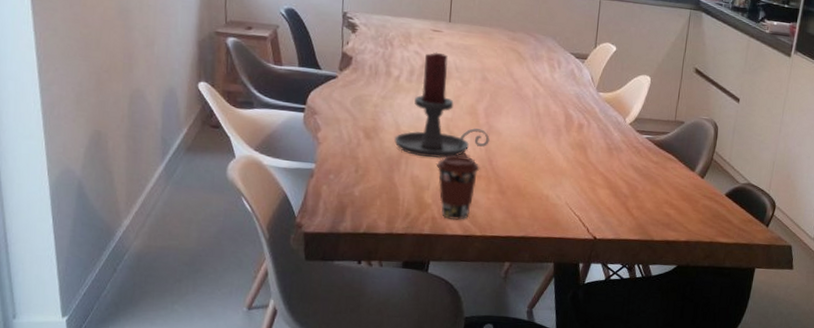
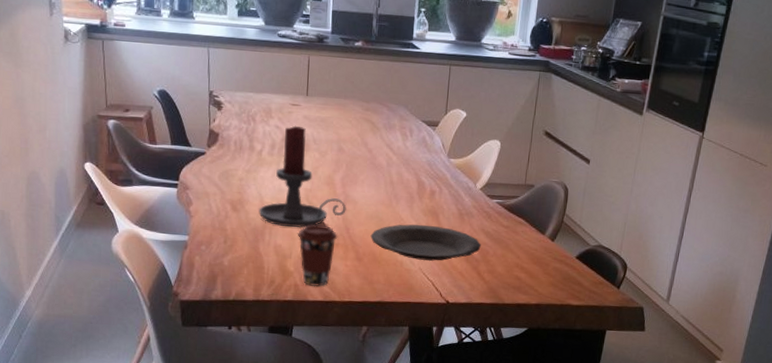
plate: none [515,157,630,196] -> present [370,224,481,261]

